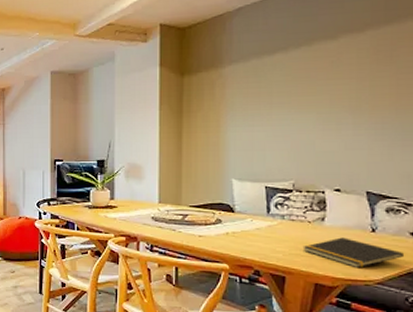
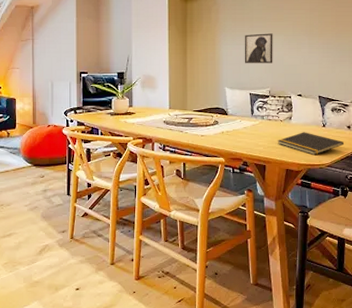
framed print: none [258,111,300,150] -> present [244,33,273,64]

